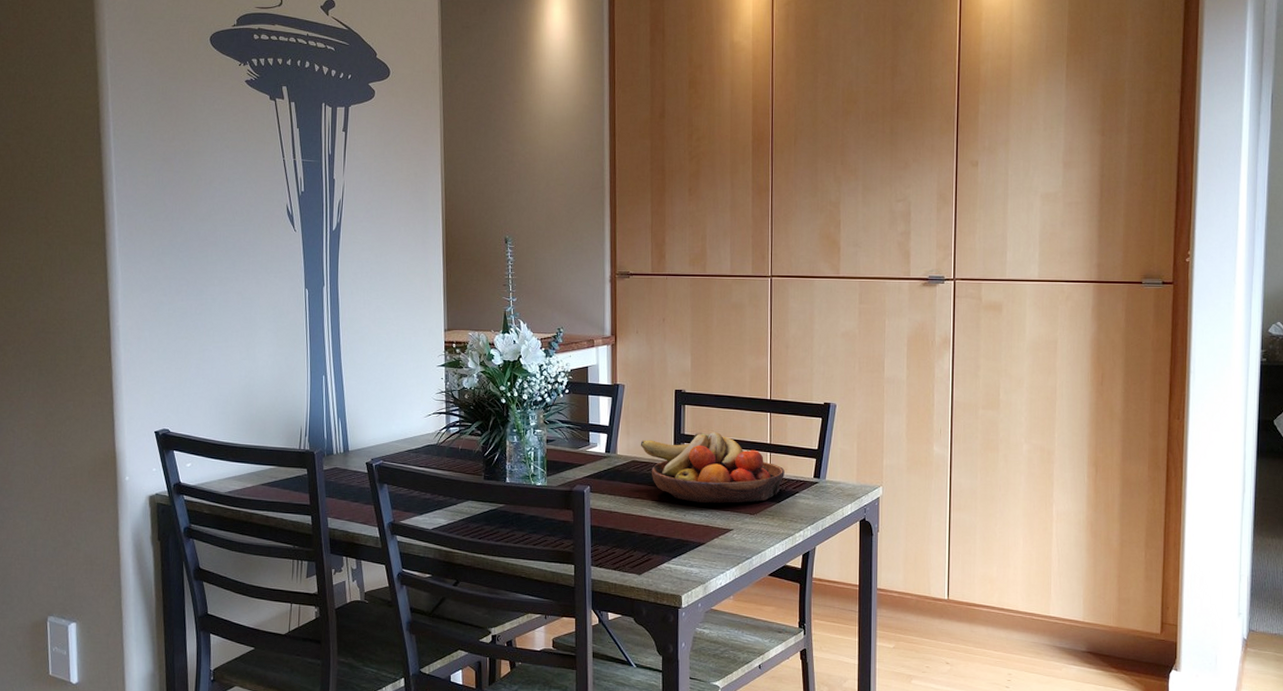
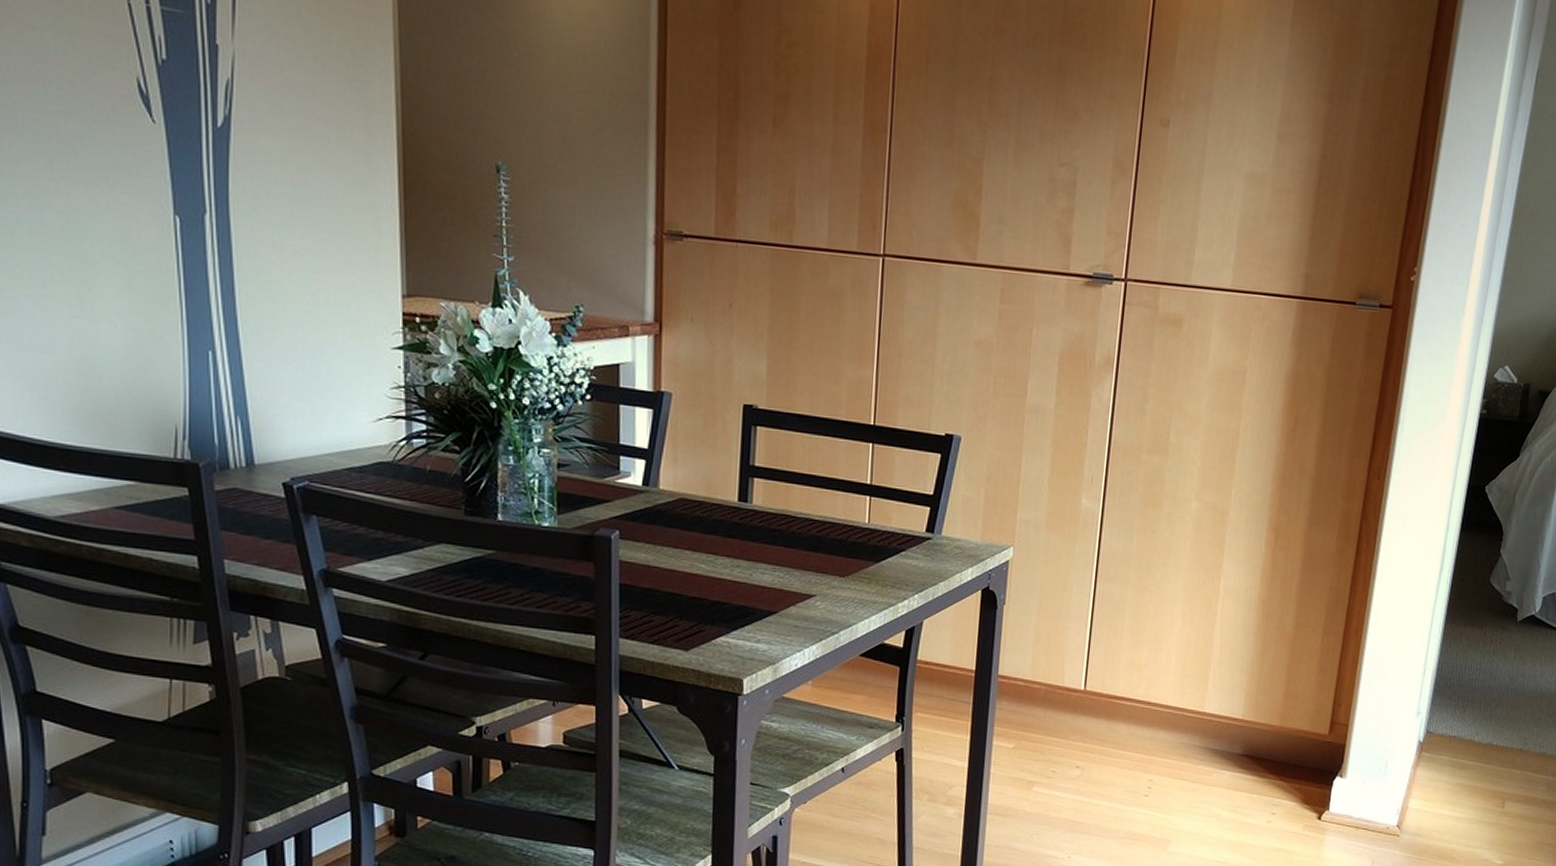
fruit bowl: present [640,432,785,503] -> none [692,464,888,561]

